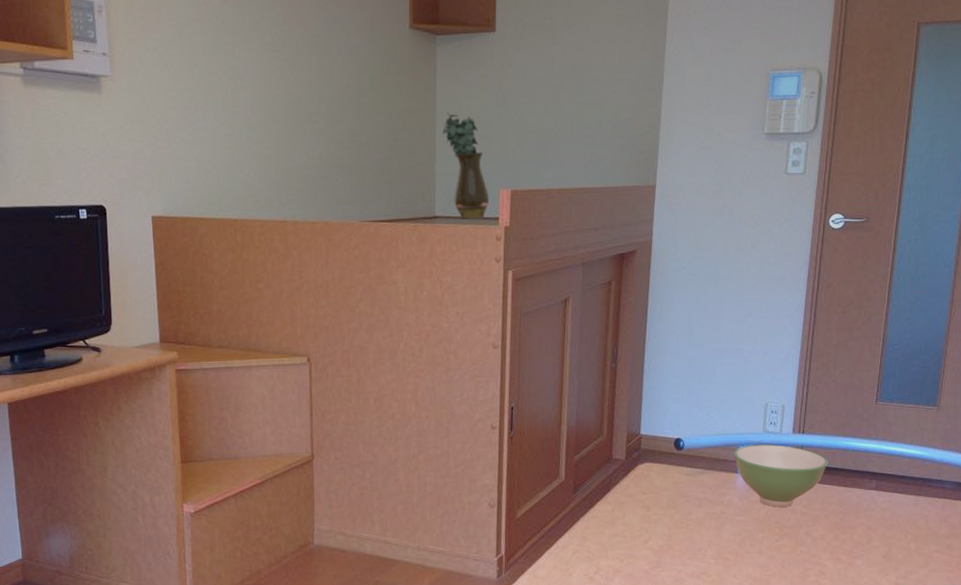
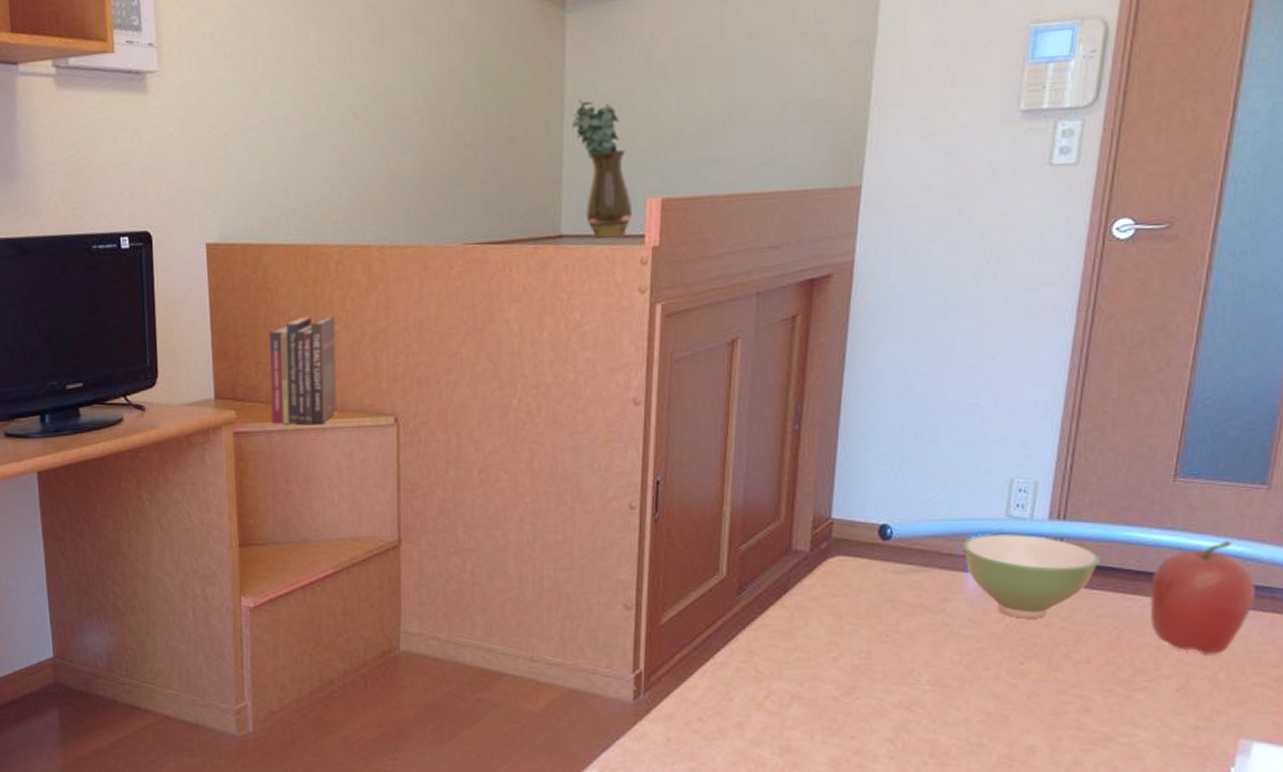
books: none [205,276,261,364] -> present [269,316,337,425]
fruit: none [863,447,933,530] -> present [1149,540,1257,655]

